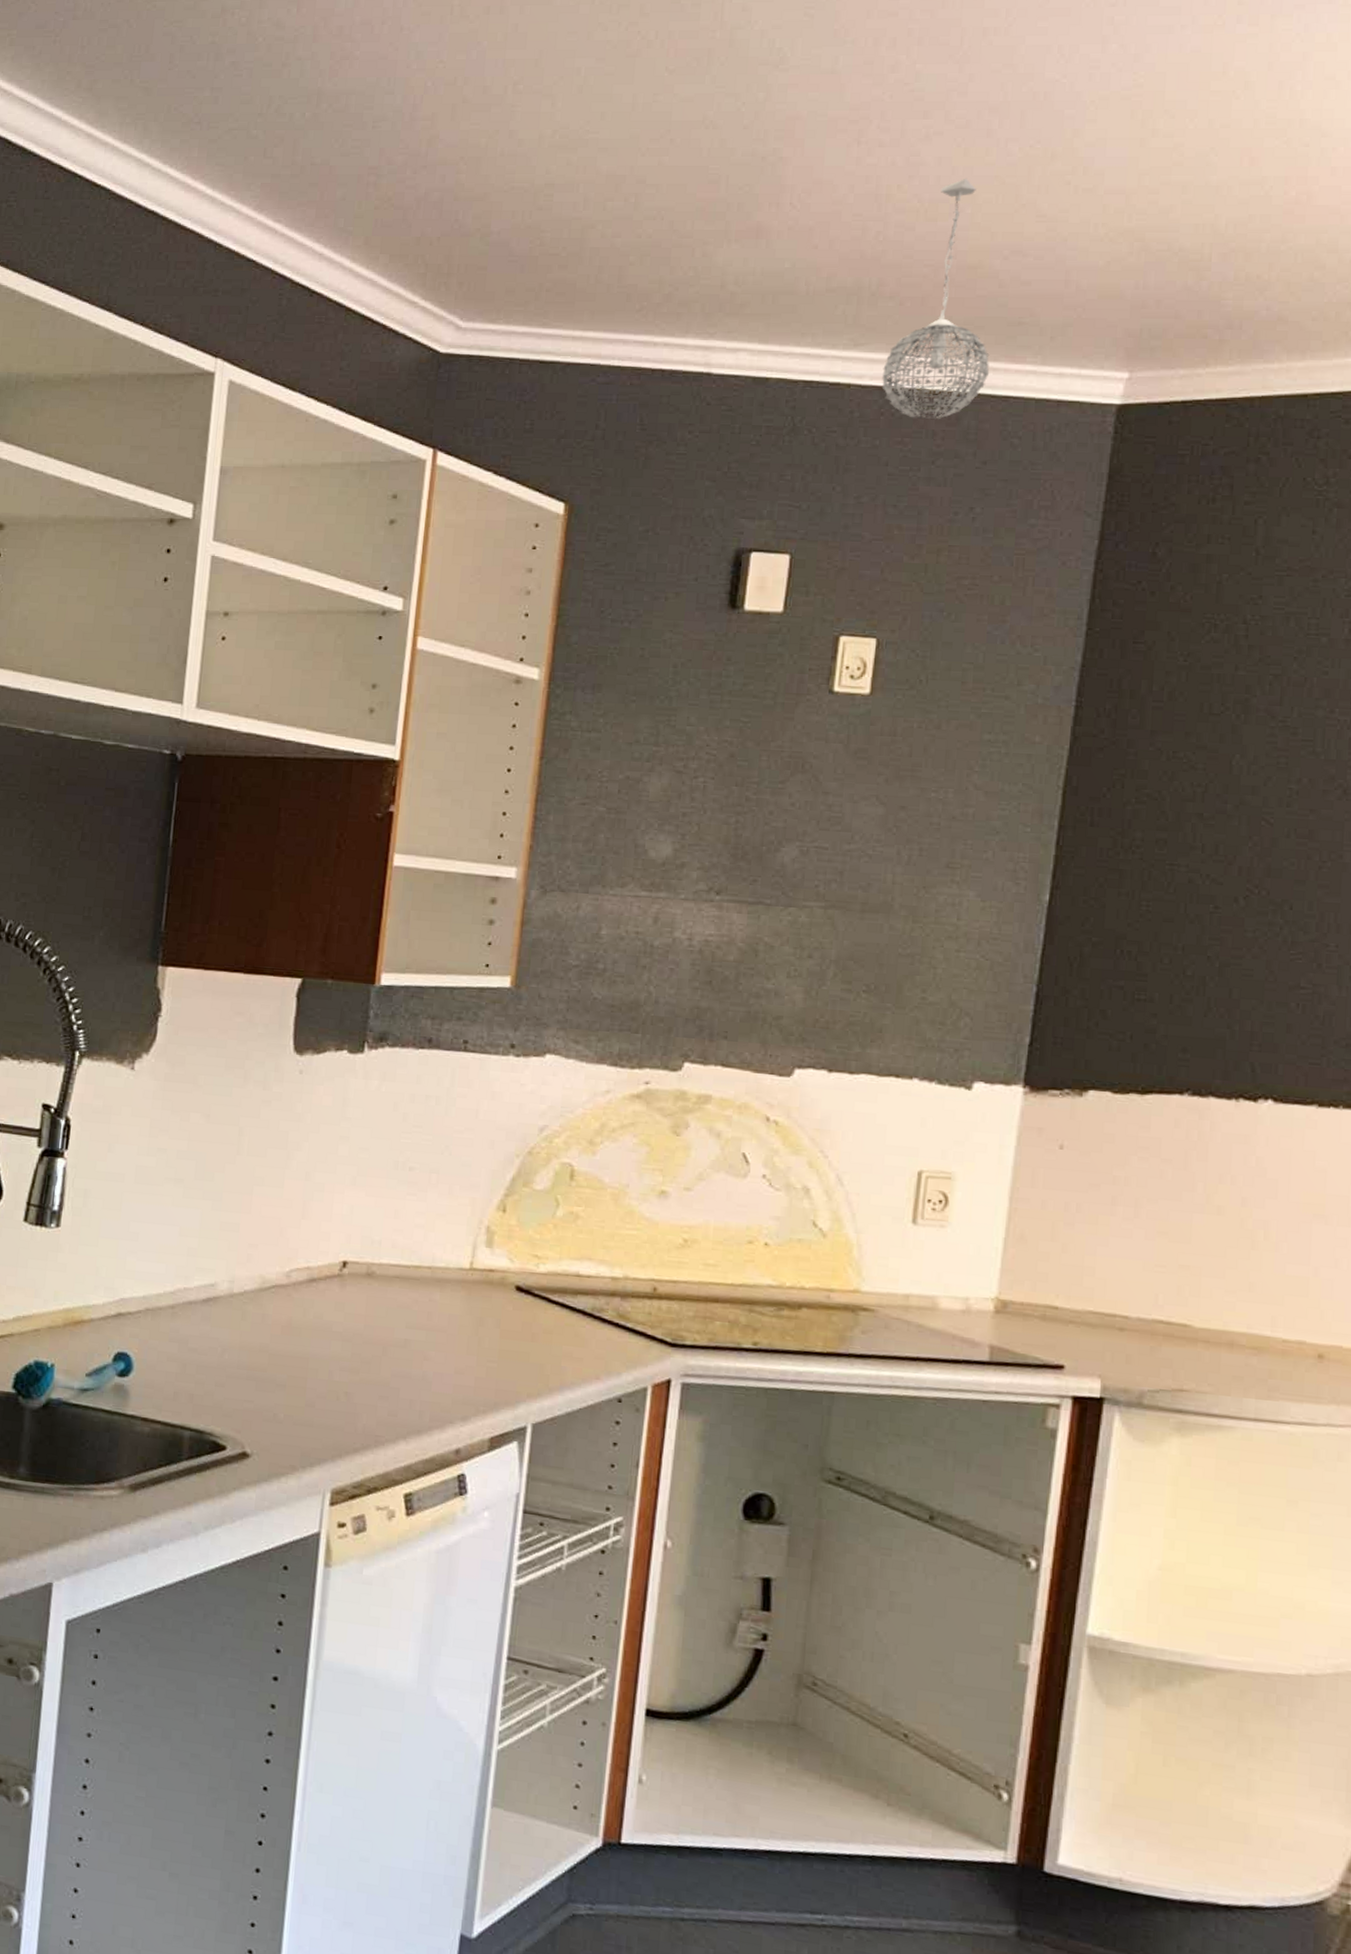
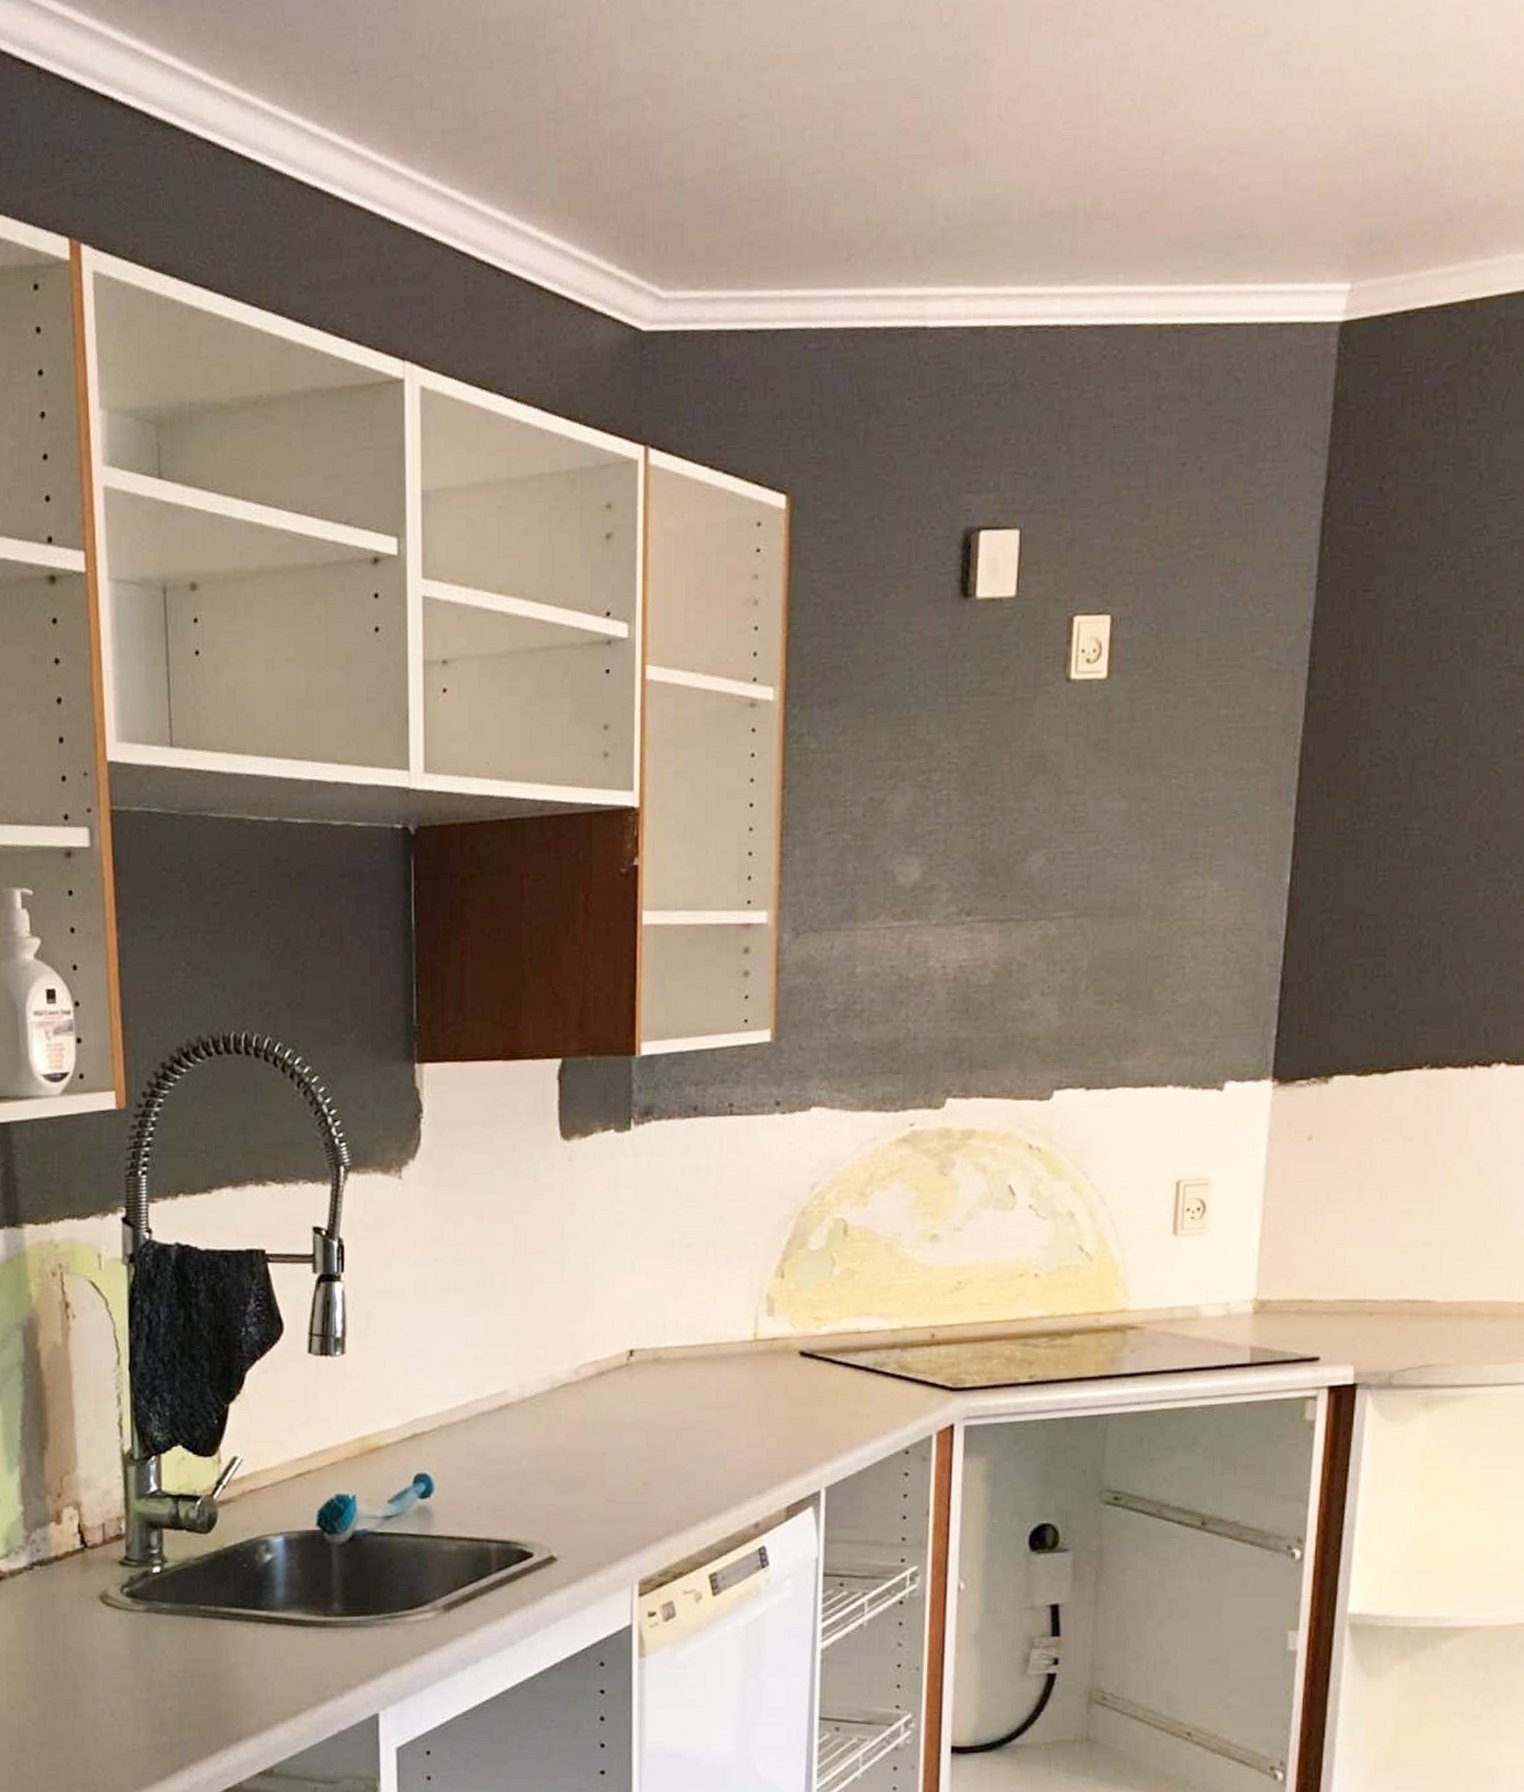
pendant light: present [881,179,990,419] -> none [1102,68,1211,359]

